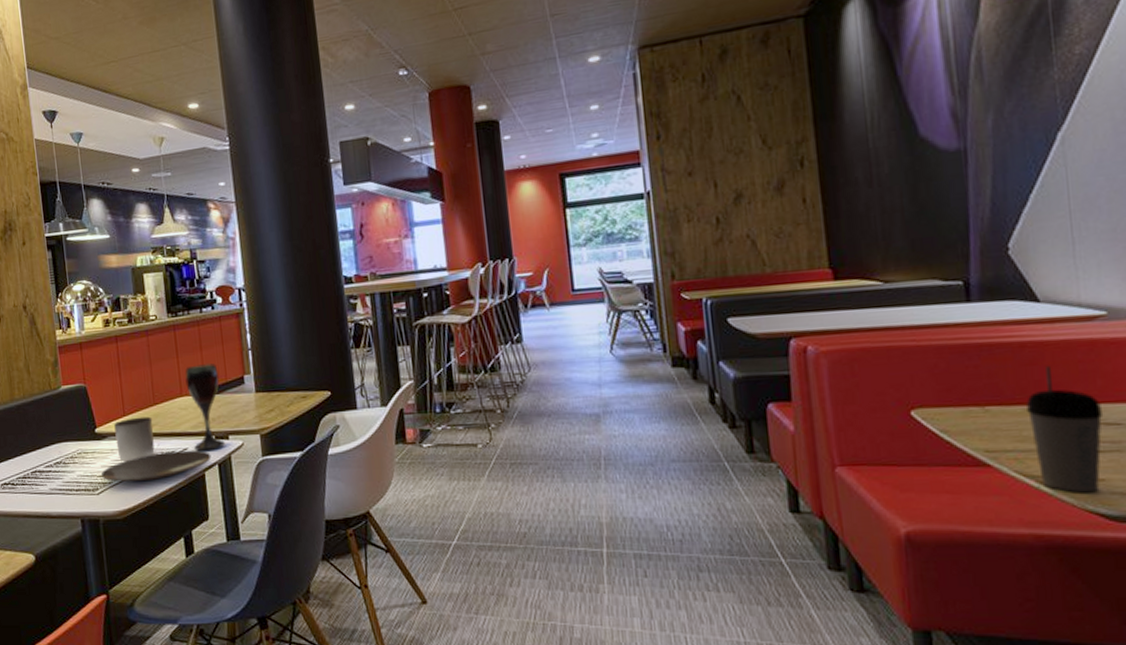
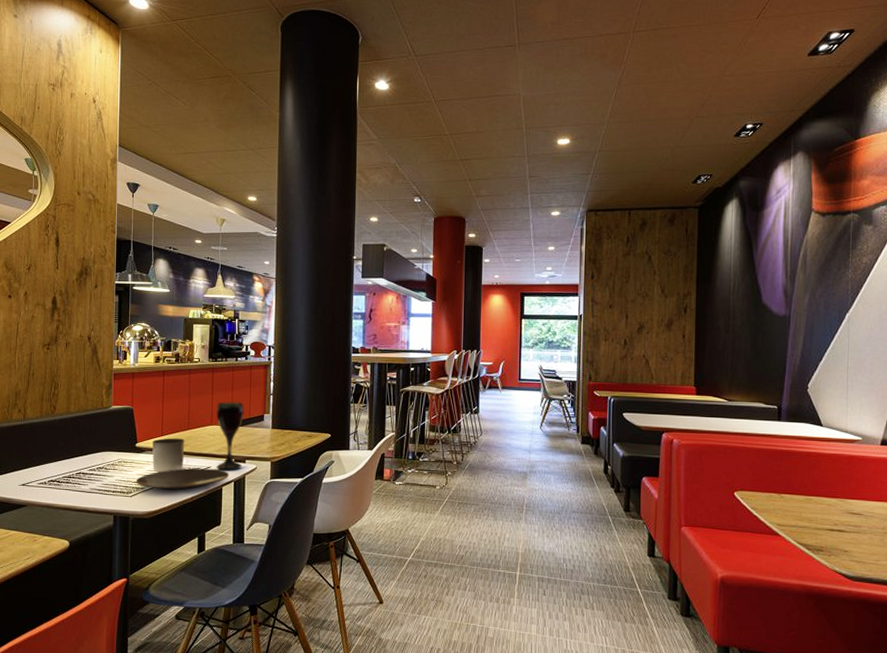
beverage cup: present [1026,365,1104,493] -> none [807,470,852,559]

